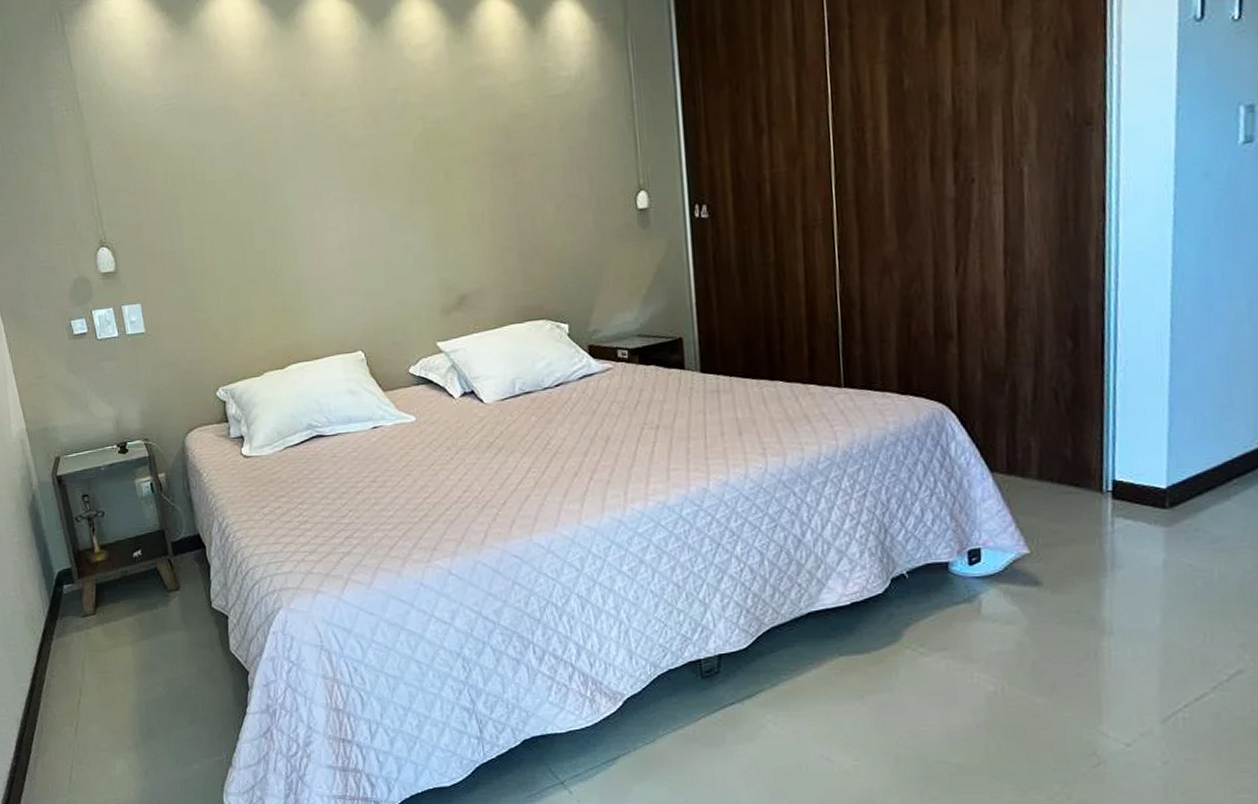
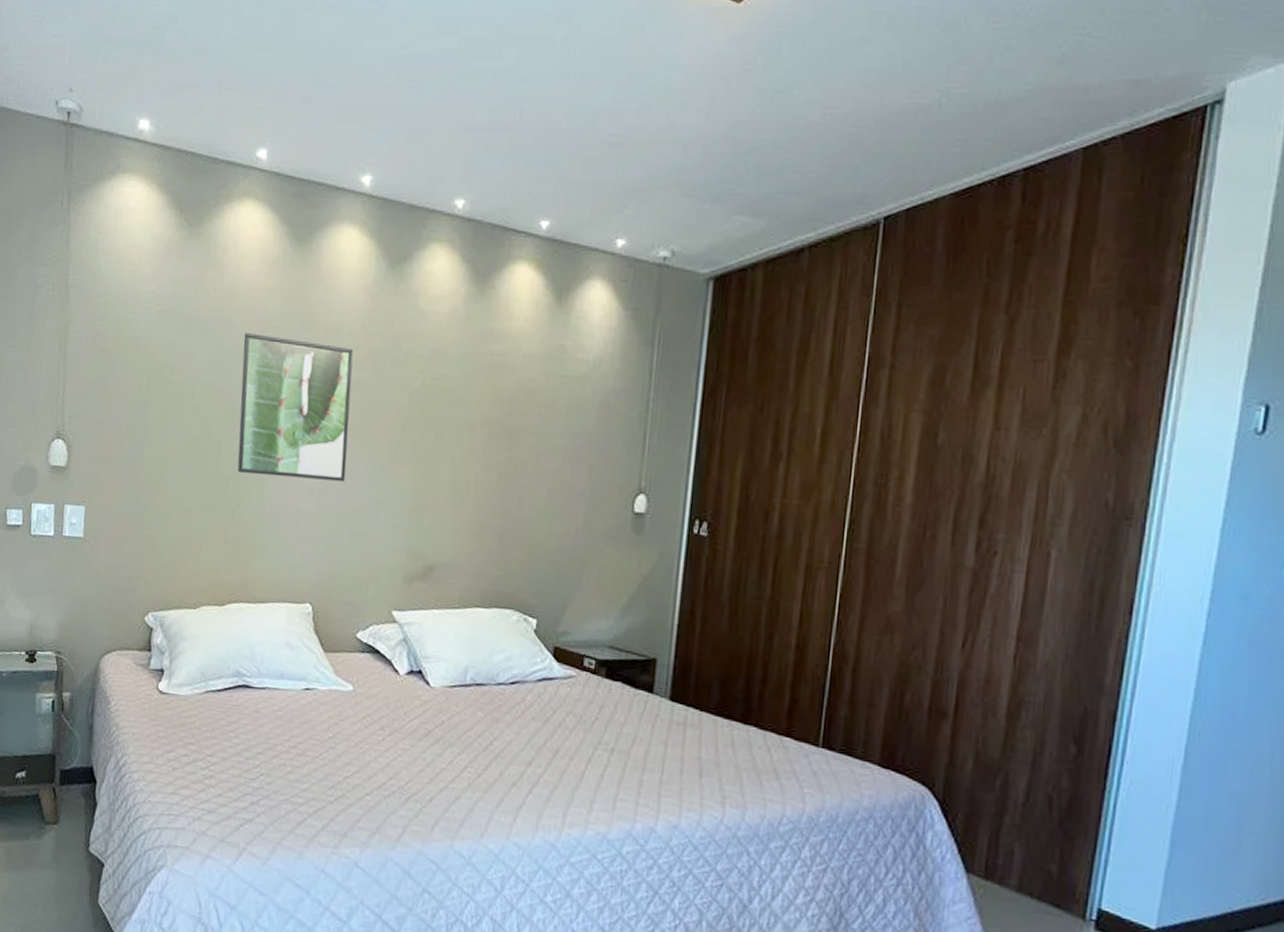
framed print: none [250,109,371,245] -> present [237,333,354,481]

